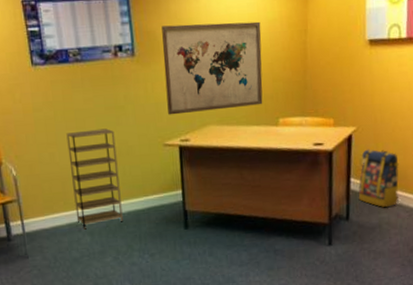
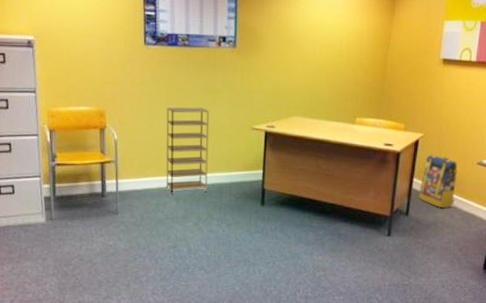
wall art: present [161,21,263,115] -> none [259,24,350,104]

